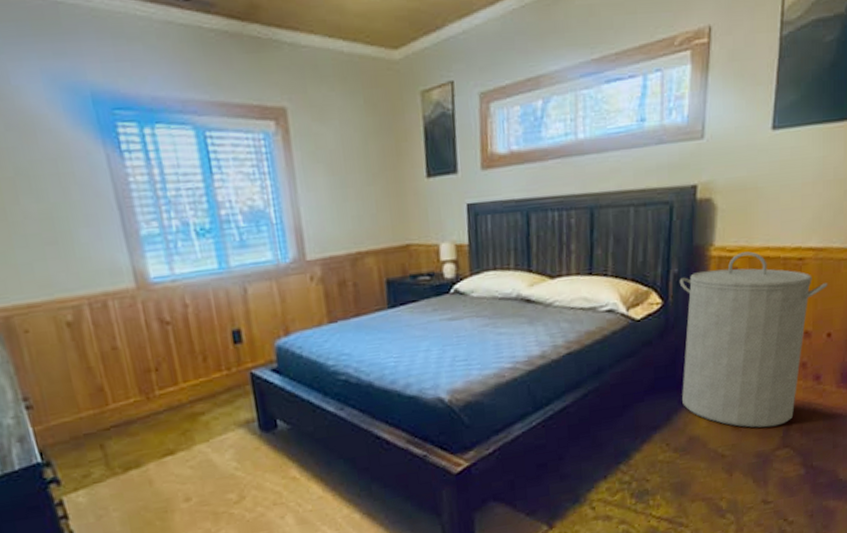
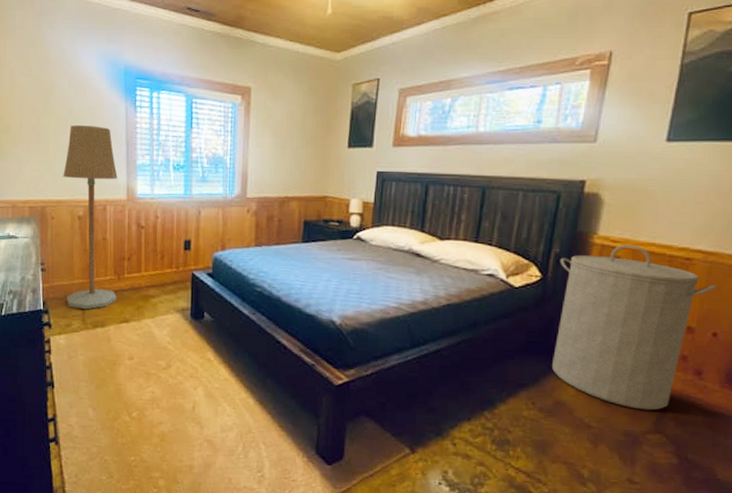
floor lamp: none [22,186,151,451] -> present [63,125,118,310]

